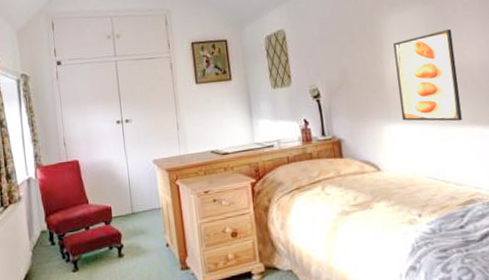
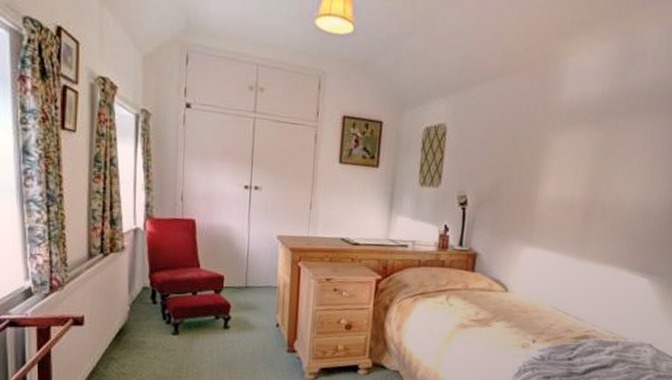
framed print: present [393,29,462,122] -> none [542,162,615,258]

